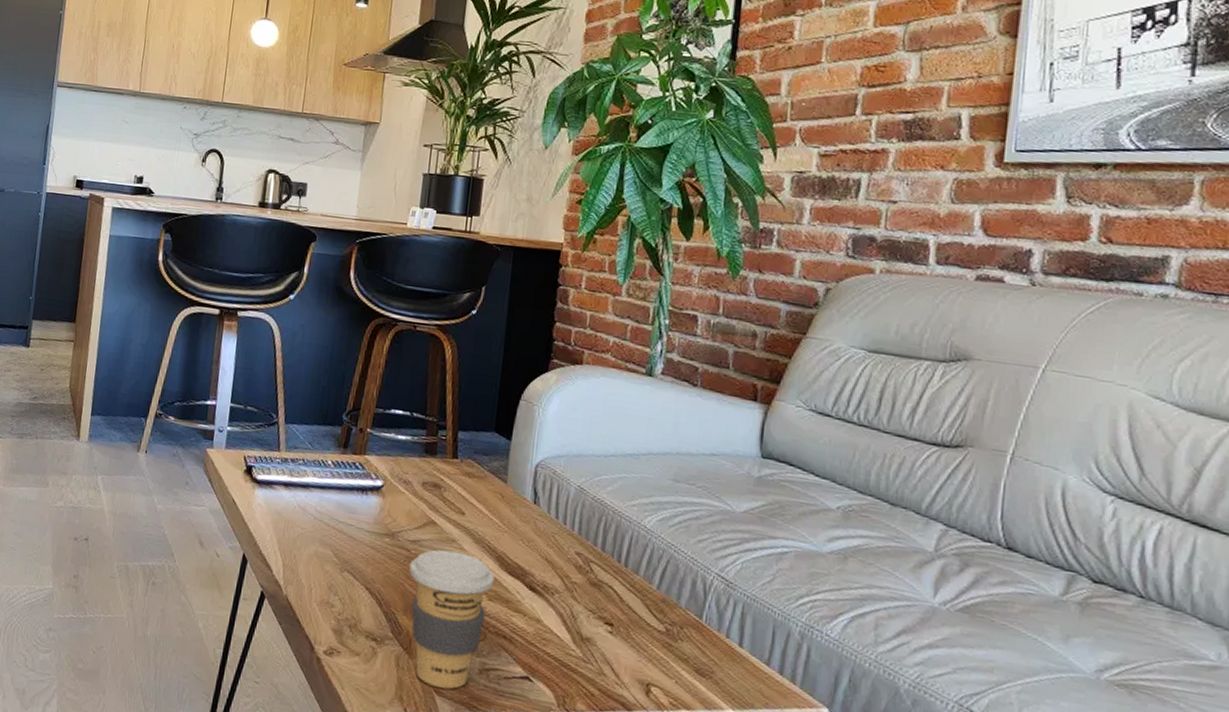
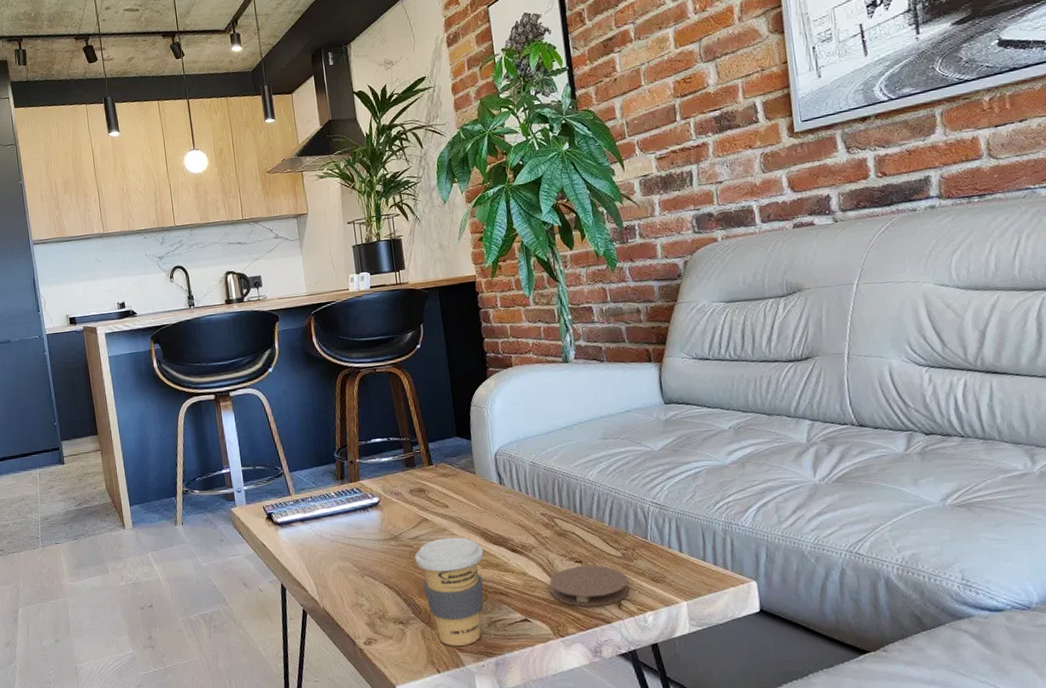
coaster: none [566,628,666,689] -> present [549,565,629,608]

